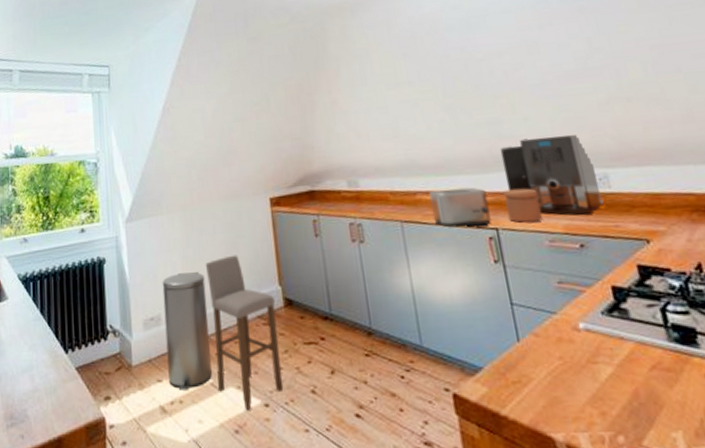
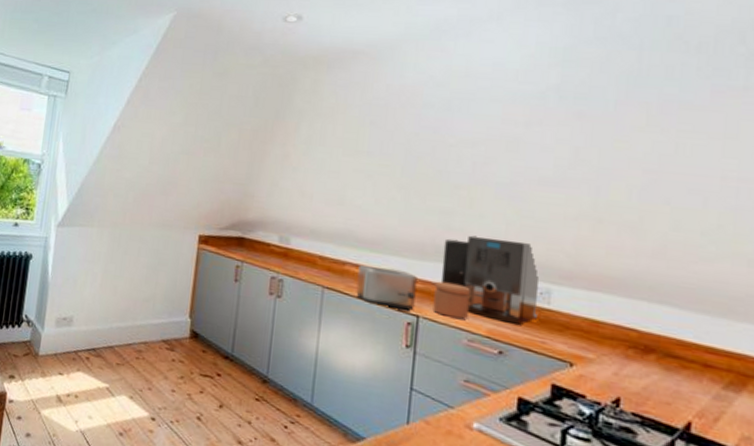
pedal bin: present [162,272,212,392] -> none [69,284,121,389]
bar stool: present [205,255,284,410] -> none [112,279,183,419]

